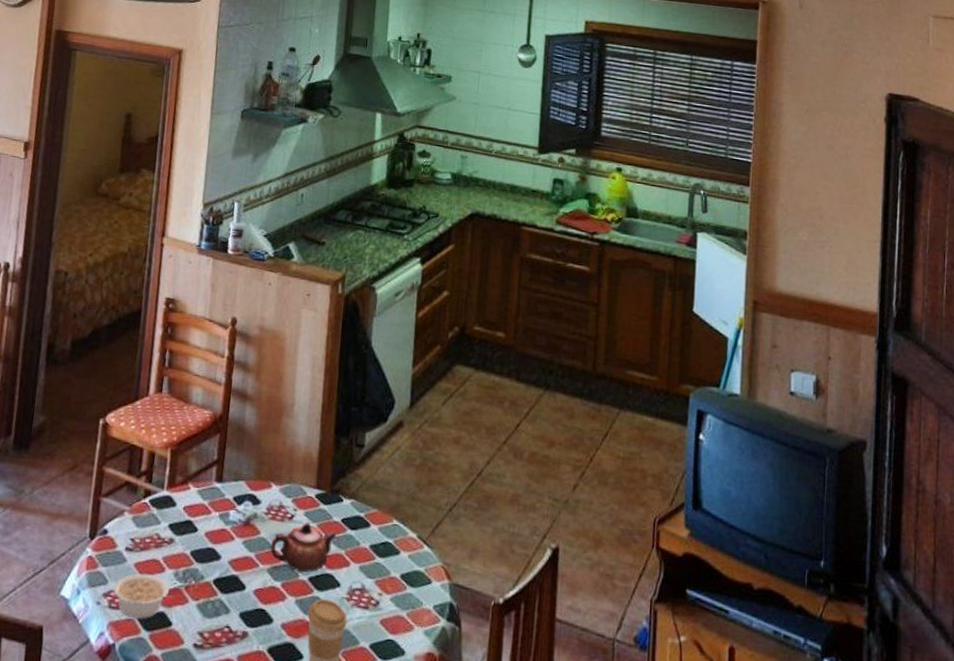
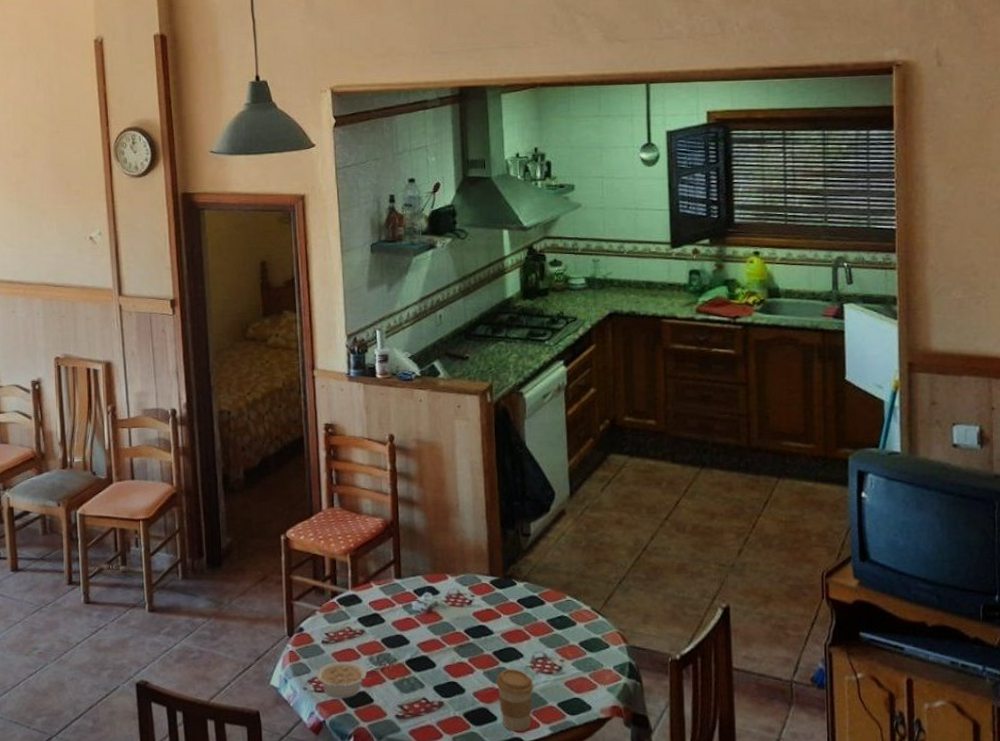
teapot: present [270,522,337,573] -> none [454,605,515,648]

